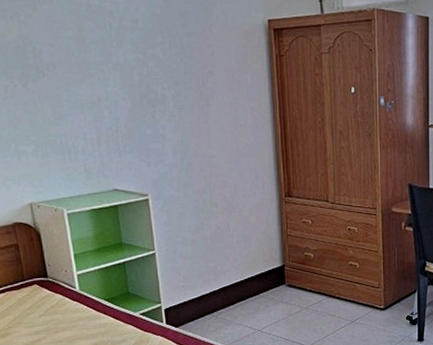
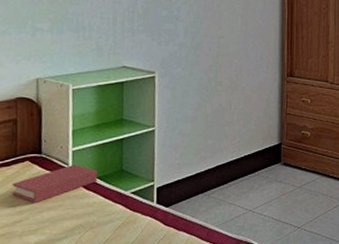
book: none [25,287,105,324] -> present [12,164,97,203]

